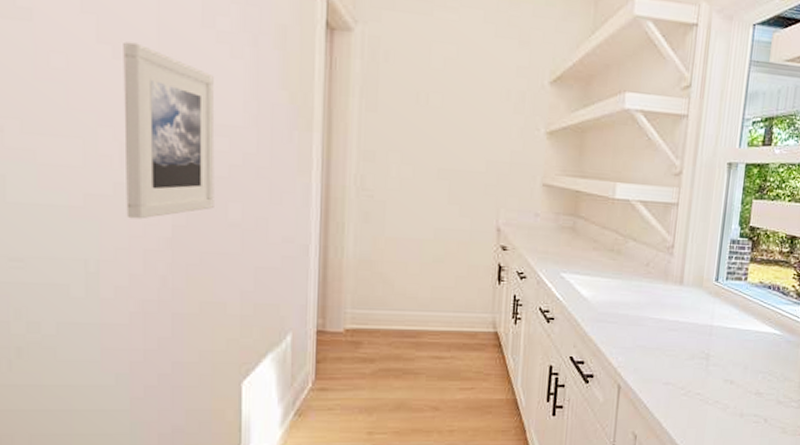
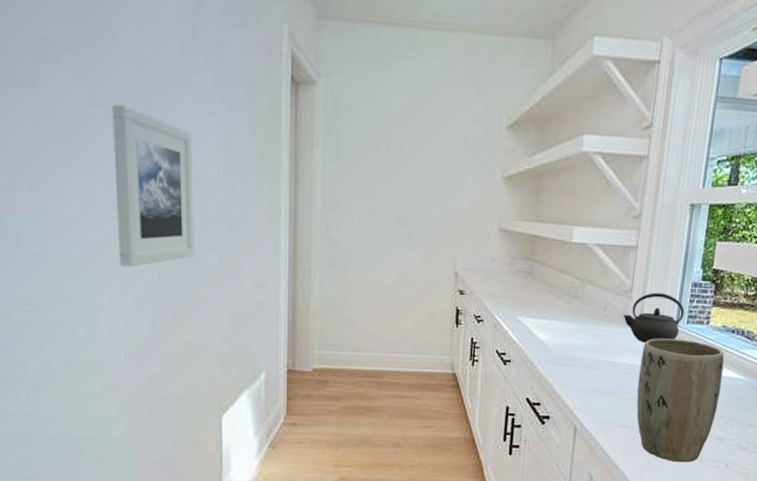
kettle: none [665,249,724,299] -> present [623,292,685,343]
plant pot: none [679,294,762,419] -> present [636,338,725,463]

